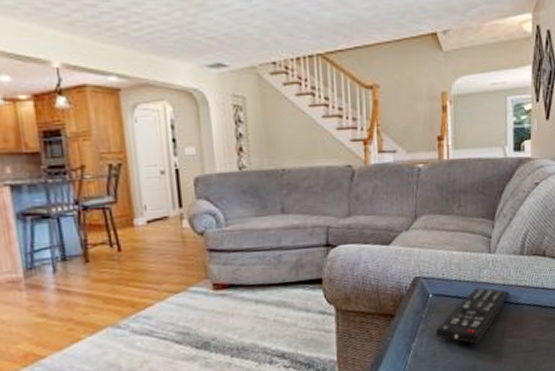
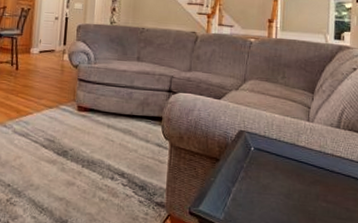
remote control: present [436,287,509,345] -> none [255,150,325,201]

